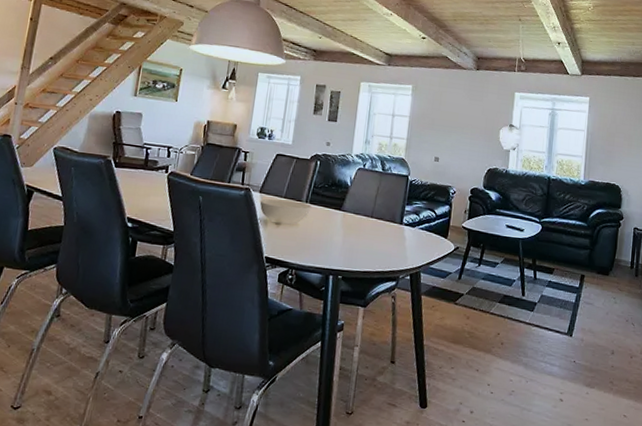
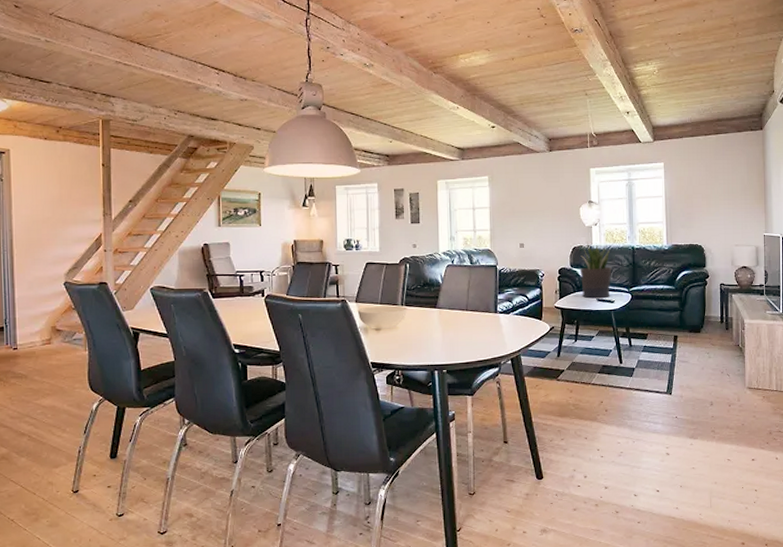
planter: none [492,165,526,226] -> present [580,242,612,299]

